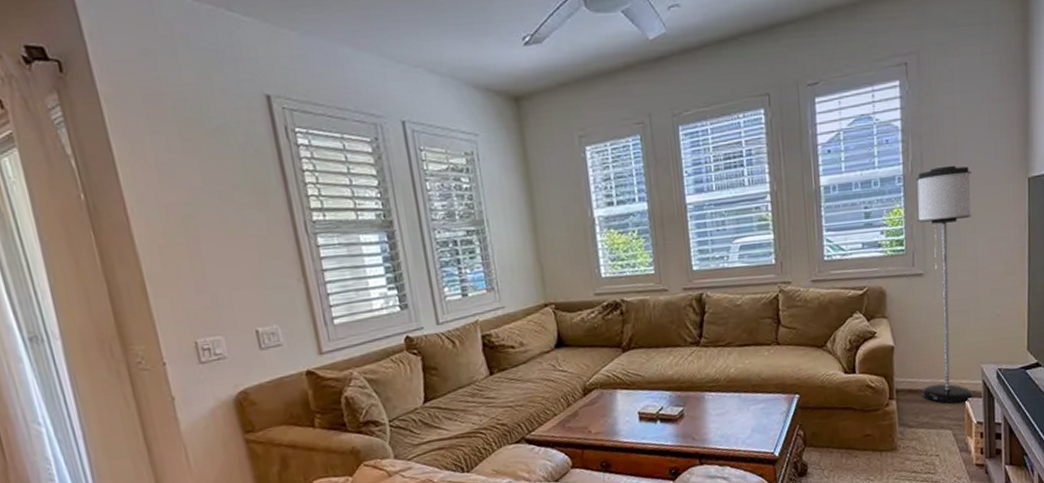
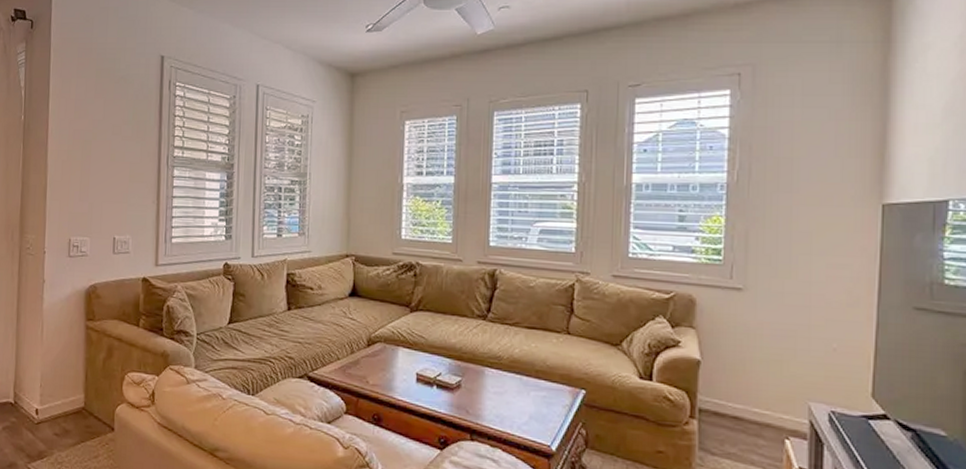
floor lamp: present [916,166,974,404] -> none [730,180,810,442]

